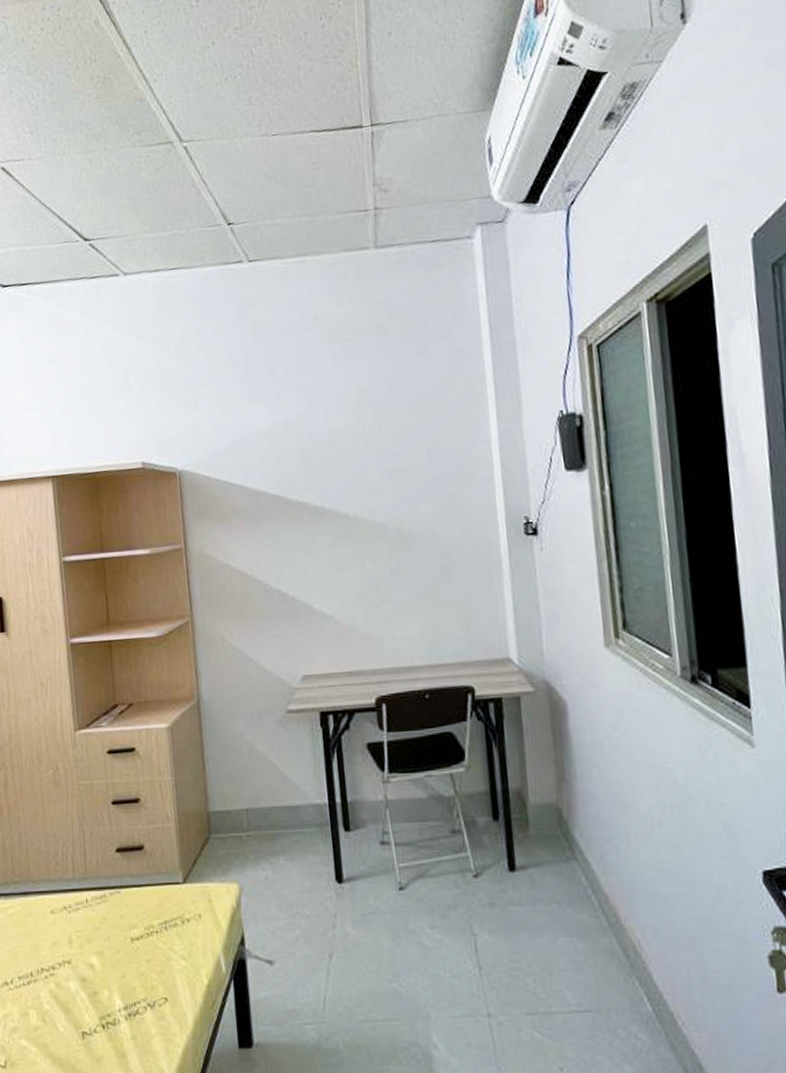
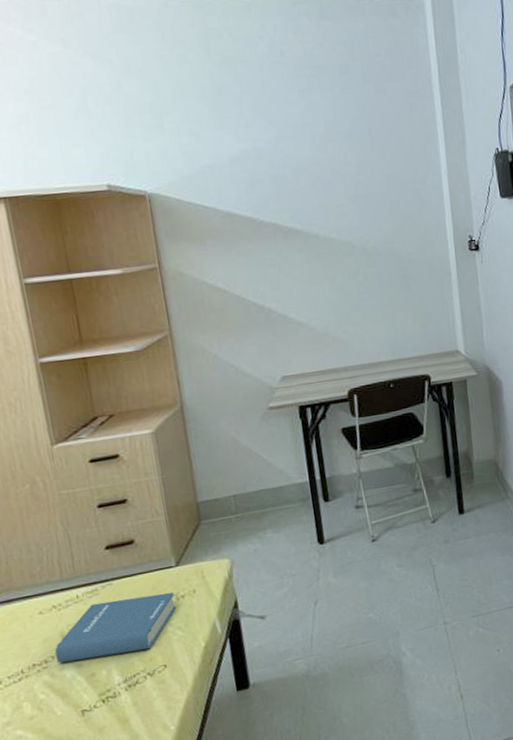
hardback book: none [62,911,181,976] -> present [55,592,177,663]

